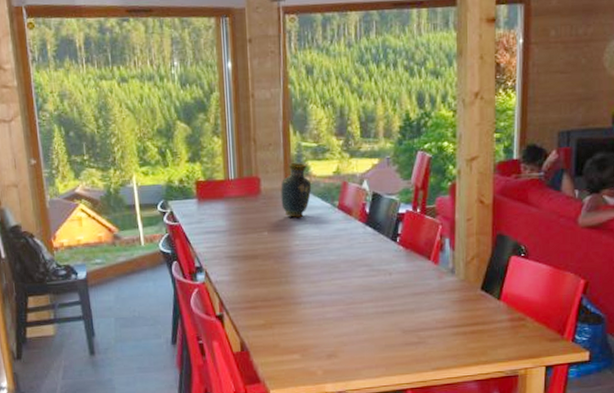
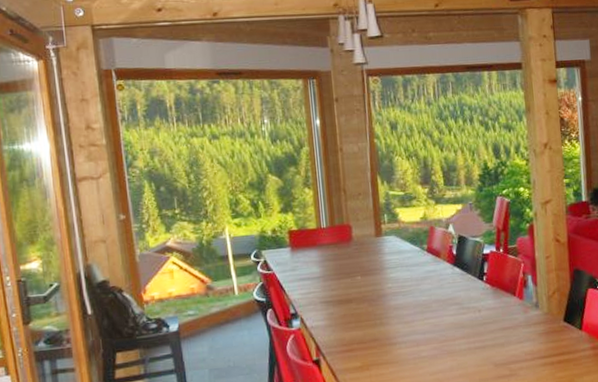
vase: present [280,163,312,217] -> none [371,210,401,262]

